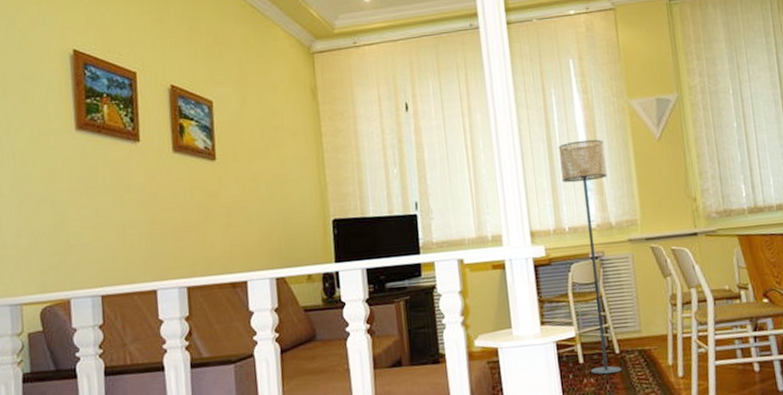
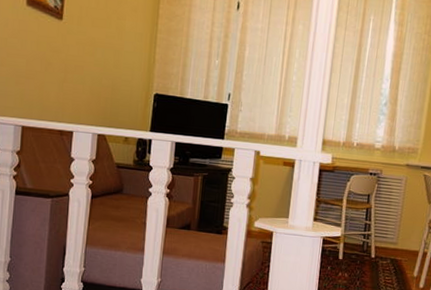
floor lamp: present [558,139,622,375] -> none [347,68,407,274]

